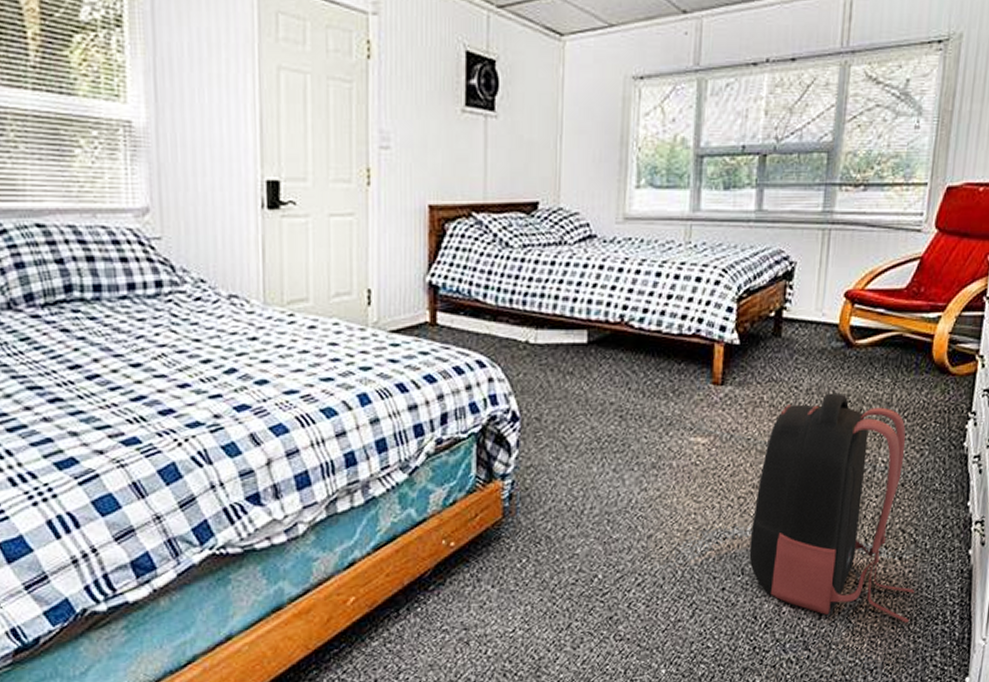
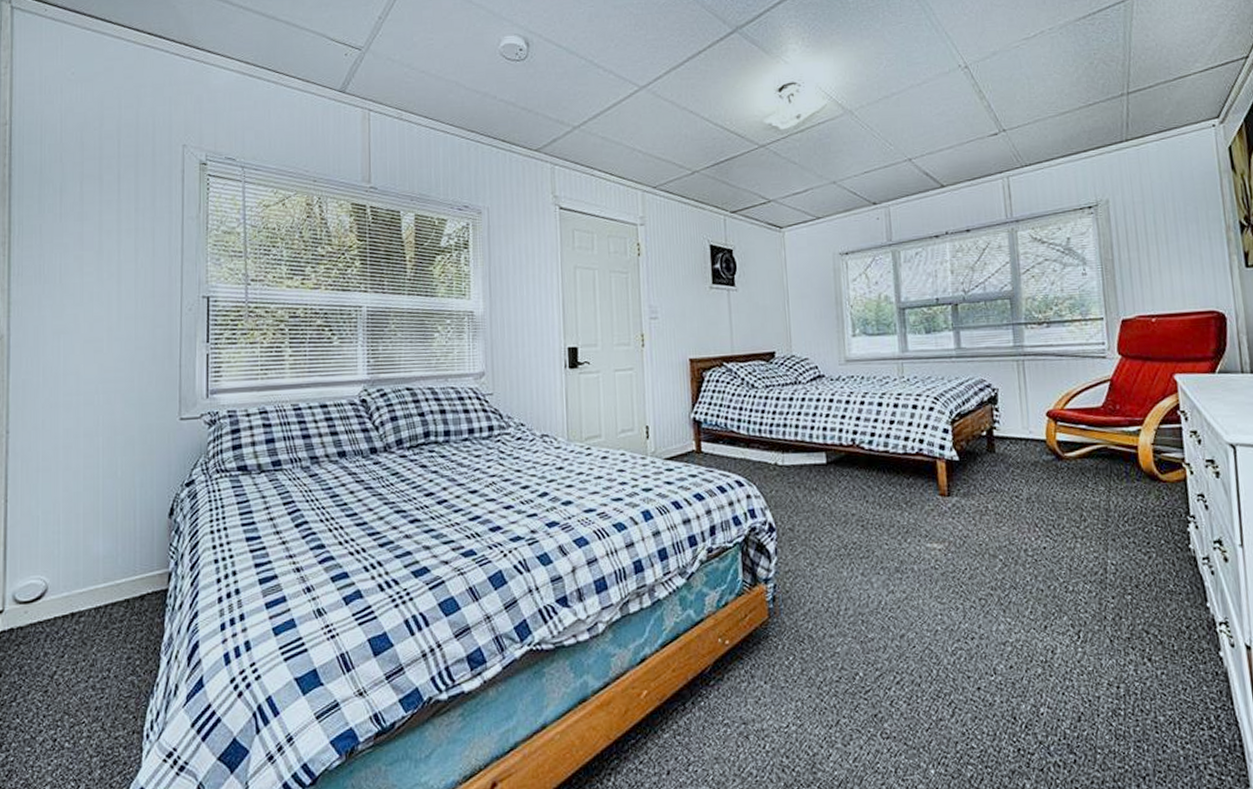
backpack: present [749,392,916,624] -> none [996,500,1173,728]

